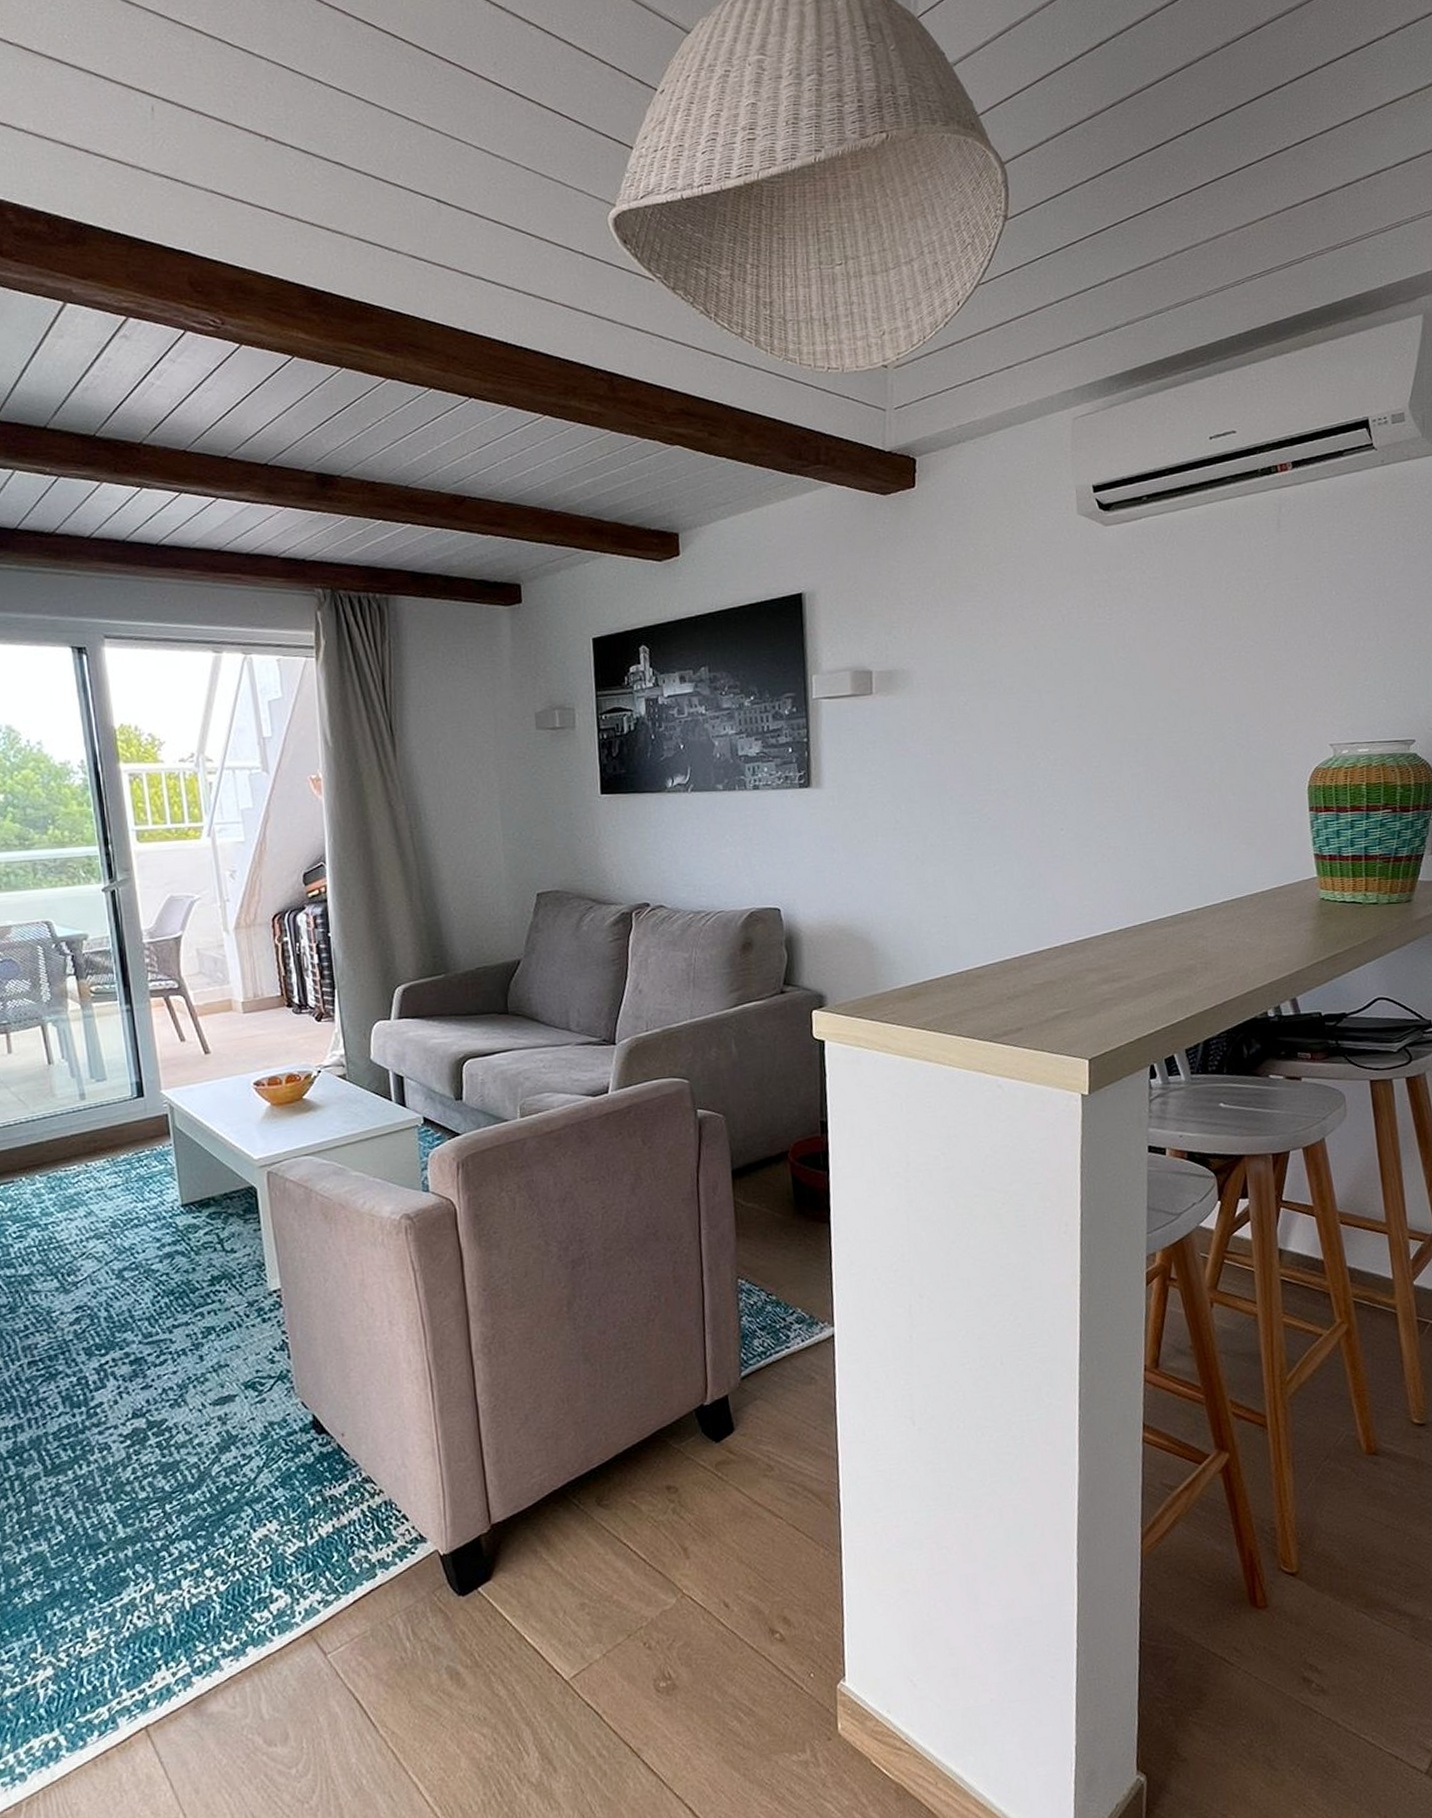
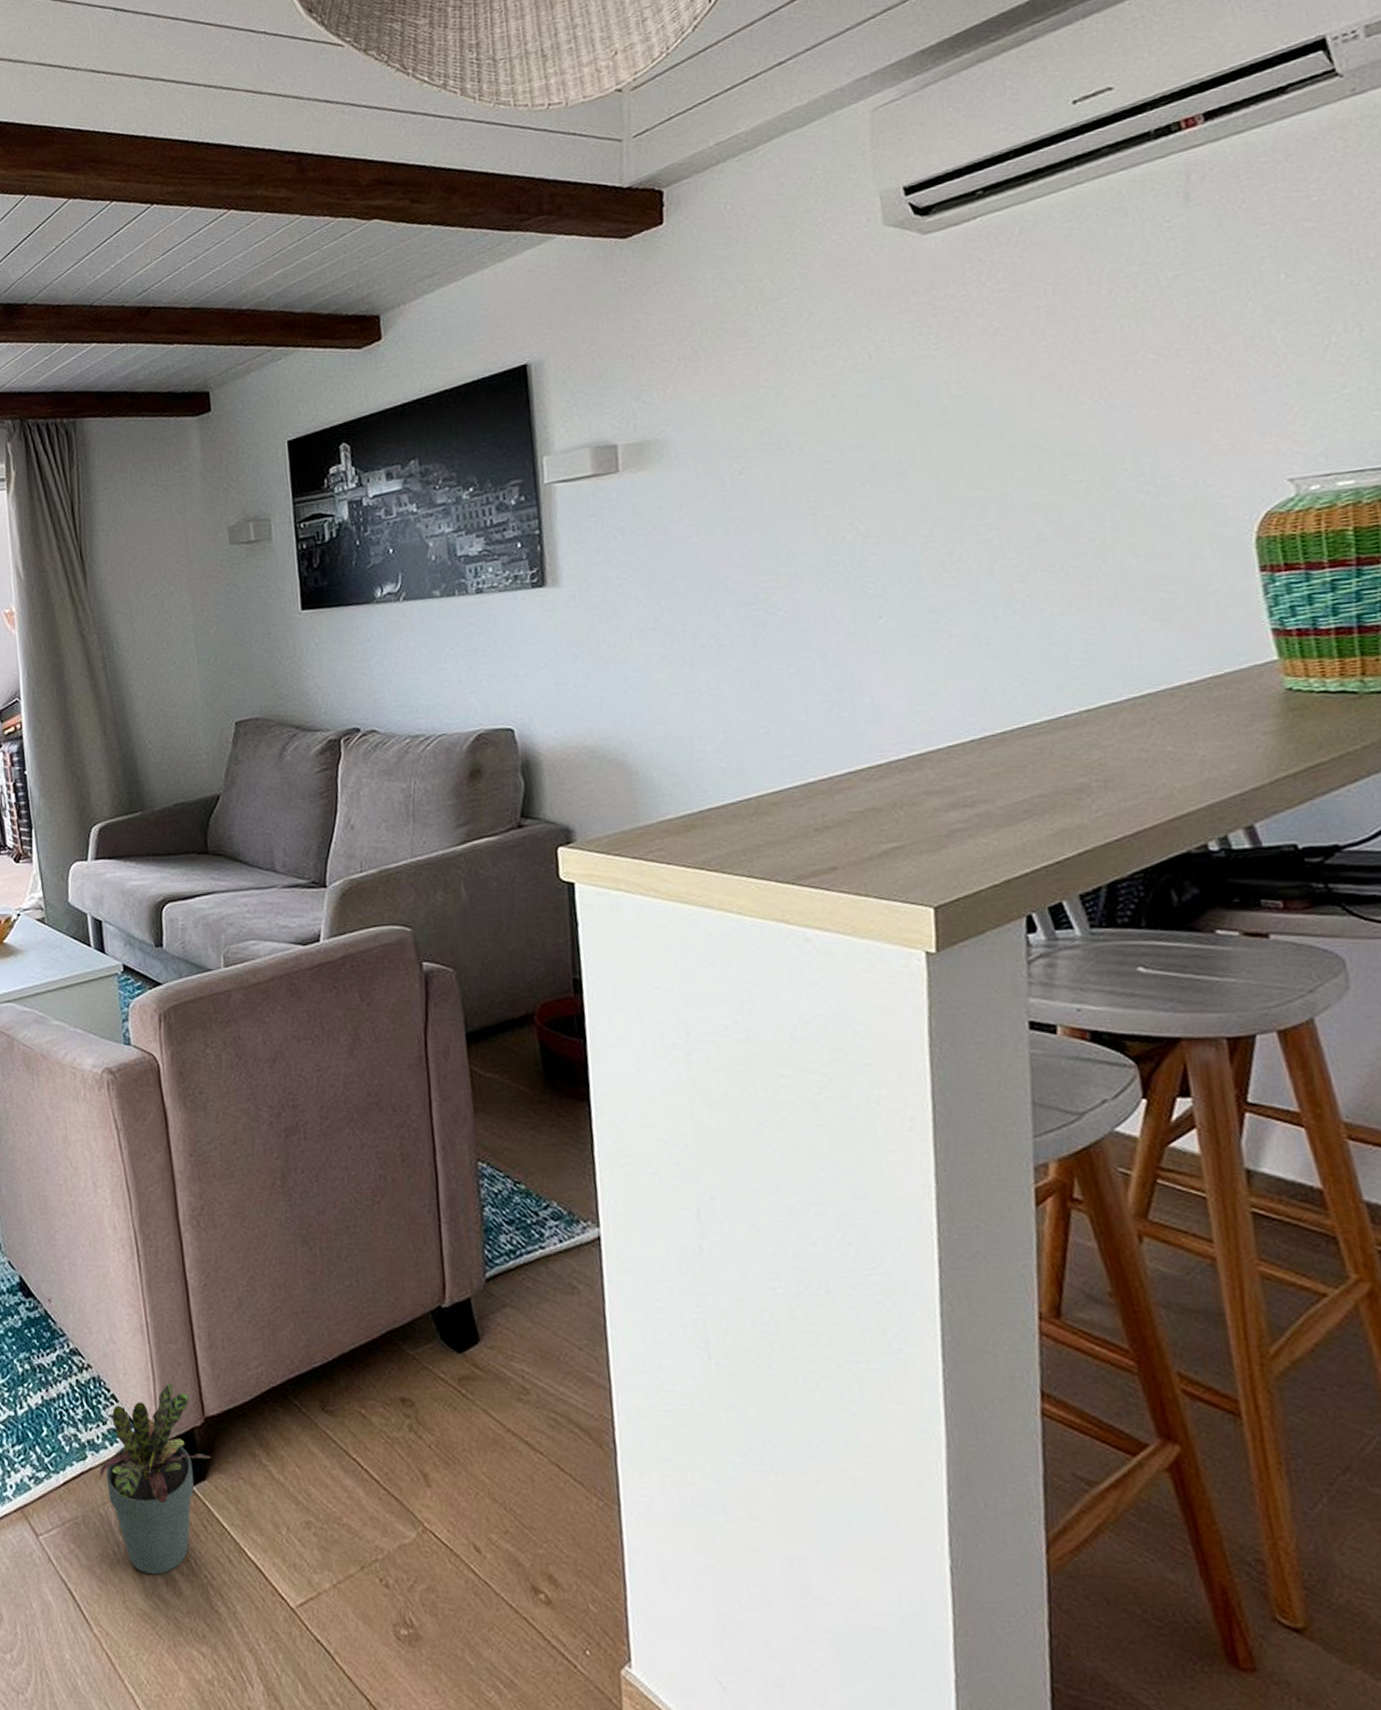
potted plant: none [389,1498,496,1673] -> present [99,1383,212,1575]

